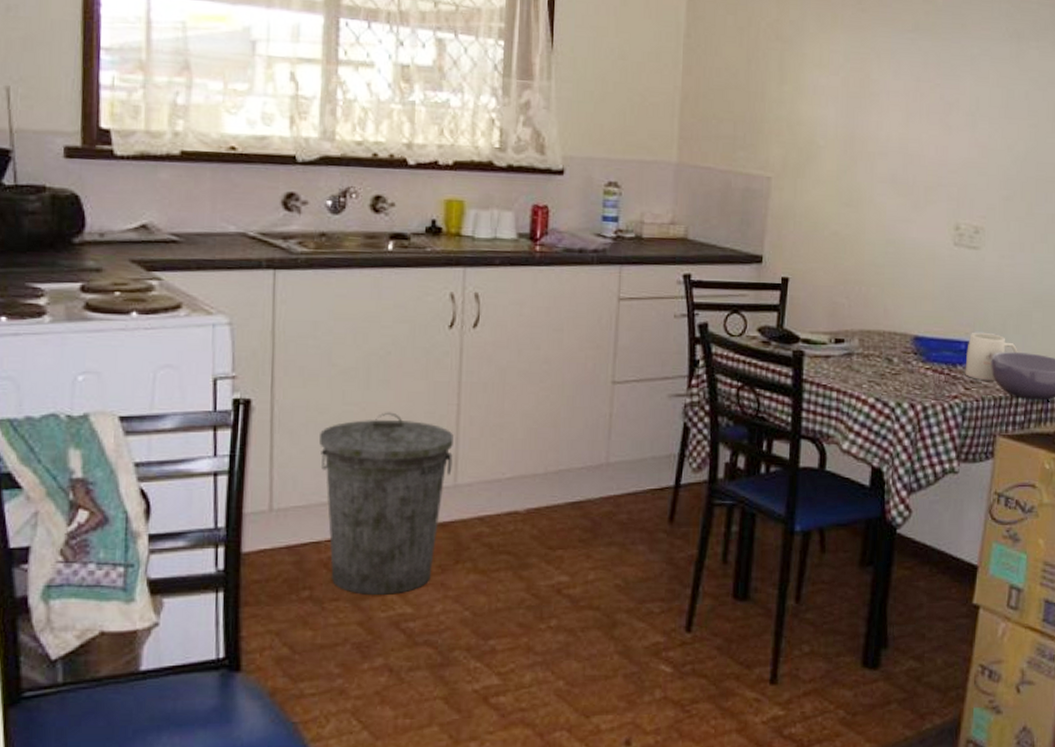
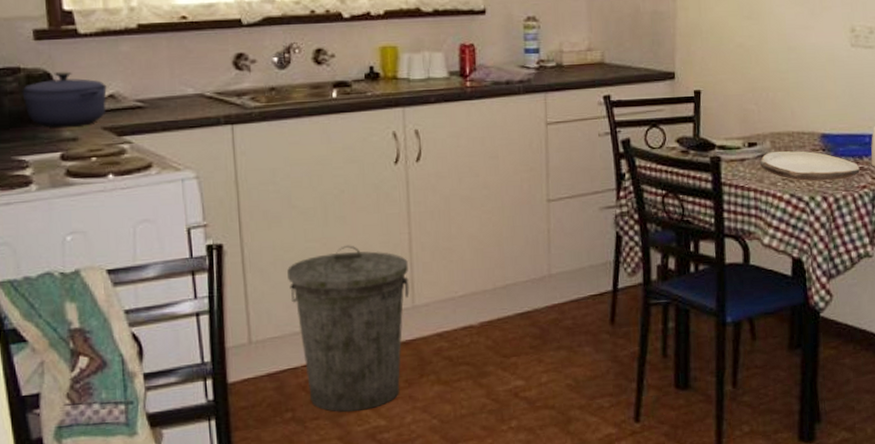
cooking pot: none [44,194,140,256] -> present [22,71,107,127]
plate: none [845,350,952,387] -> present [759,151,860,182]

